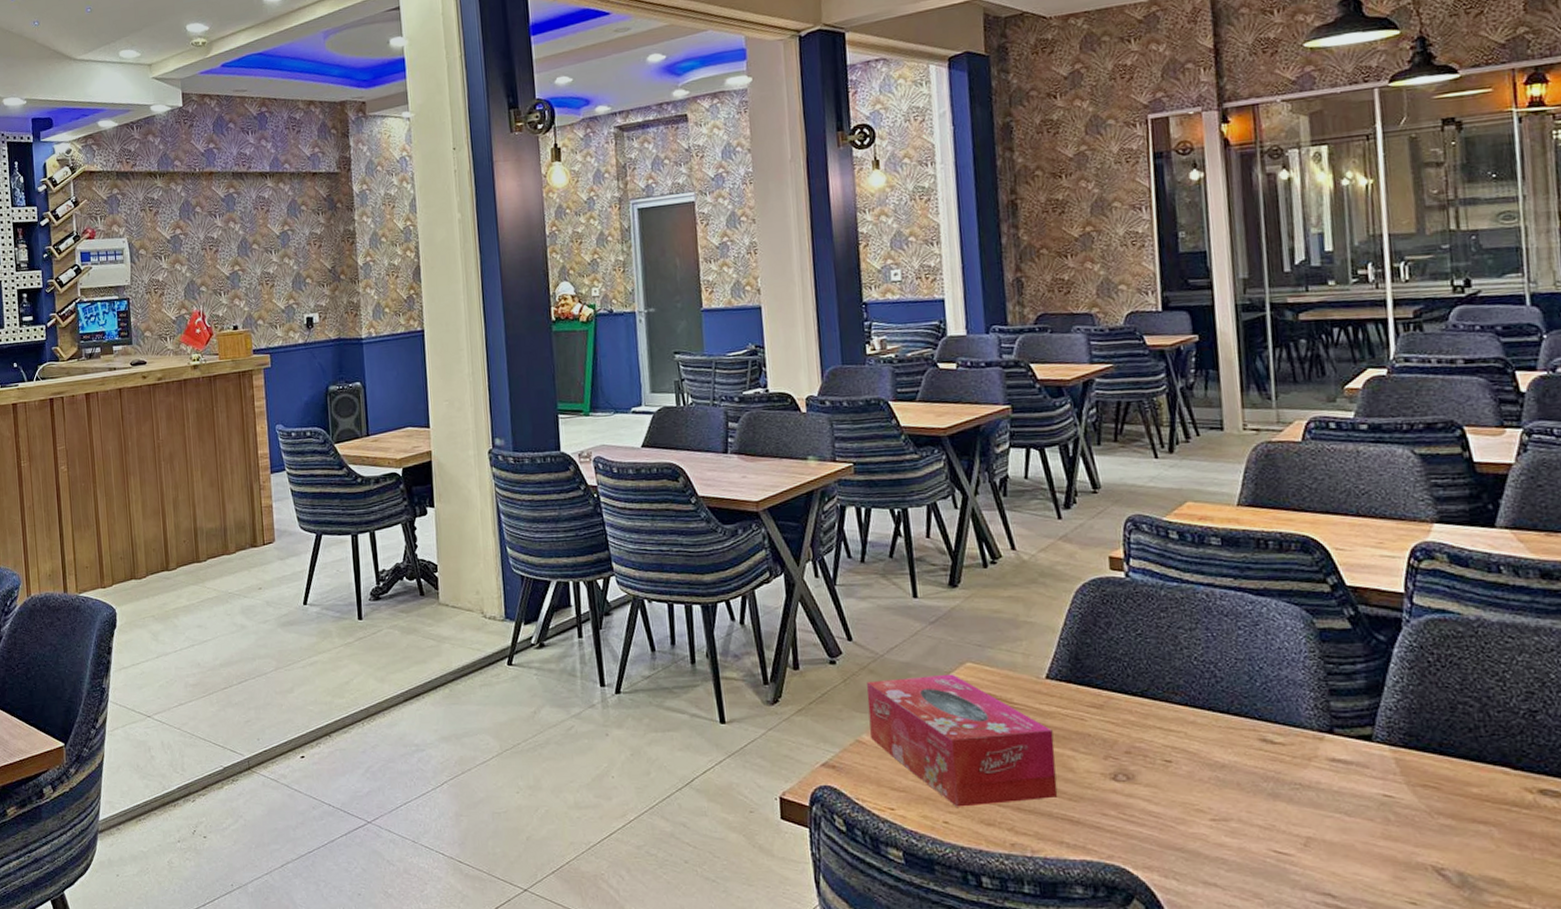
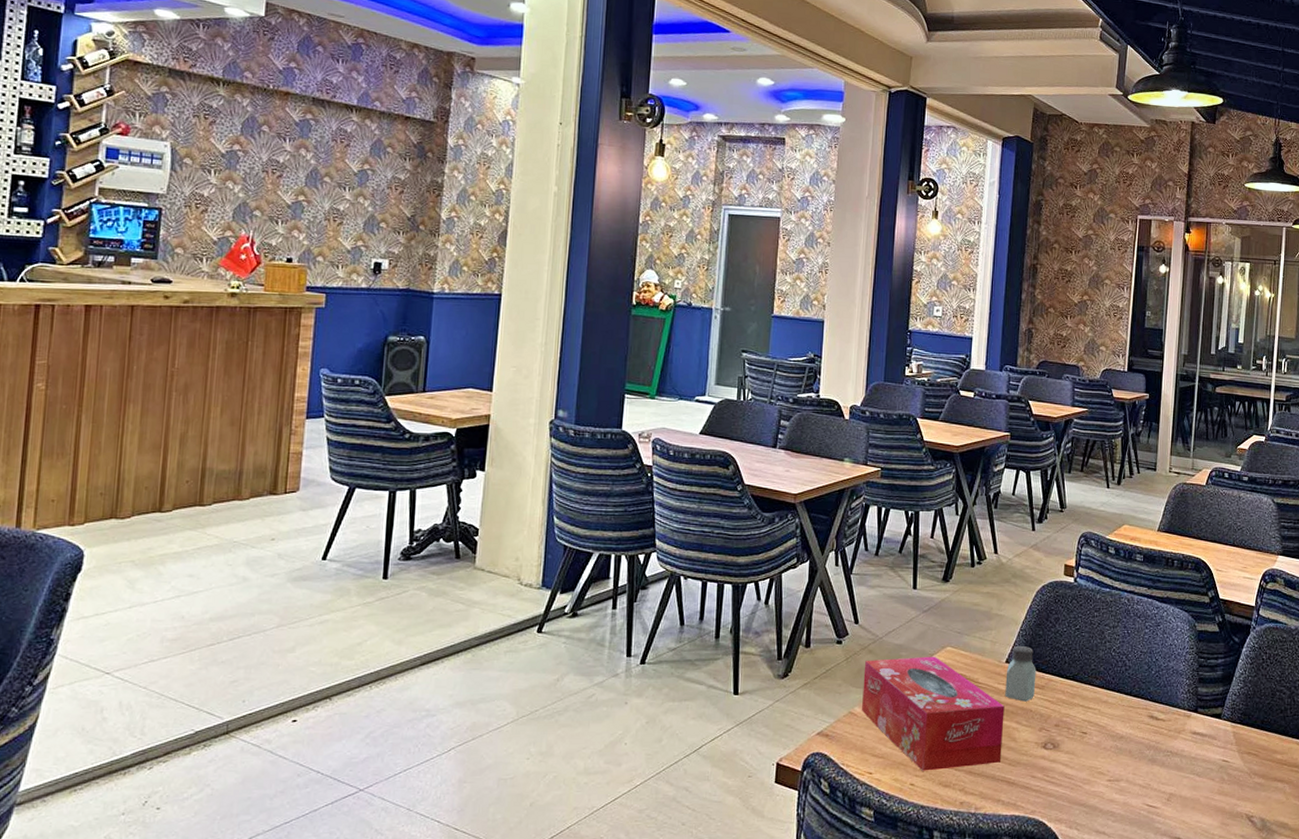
saltshaker: none [1048,657,1092,725] -> present [1005,645,1036,702]

